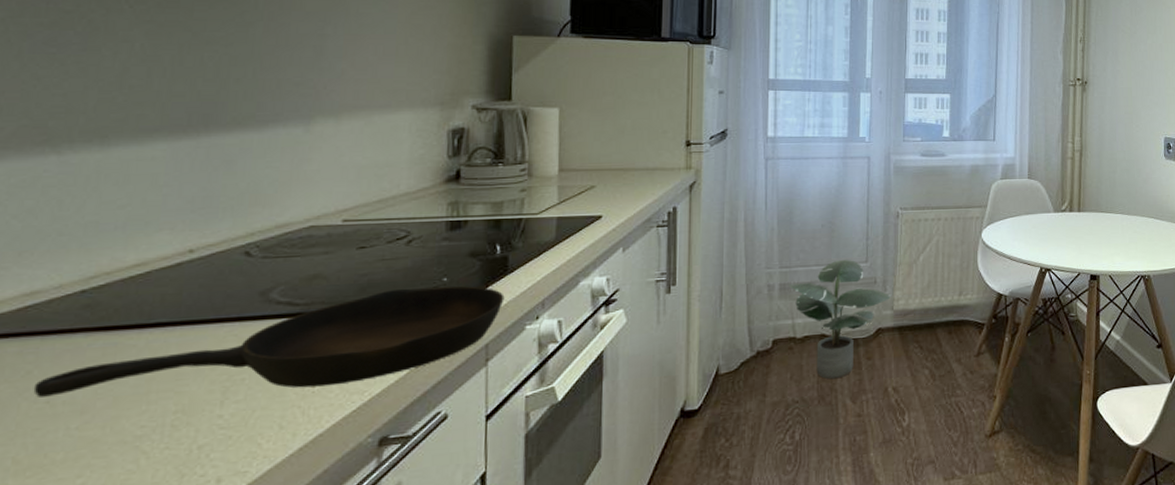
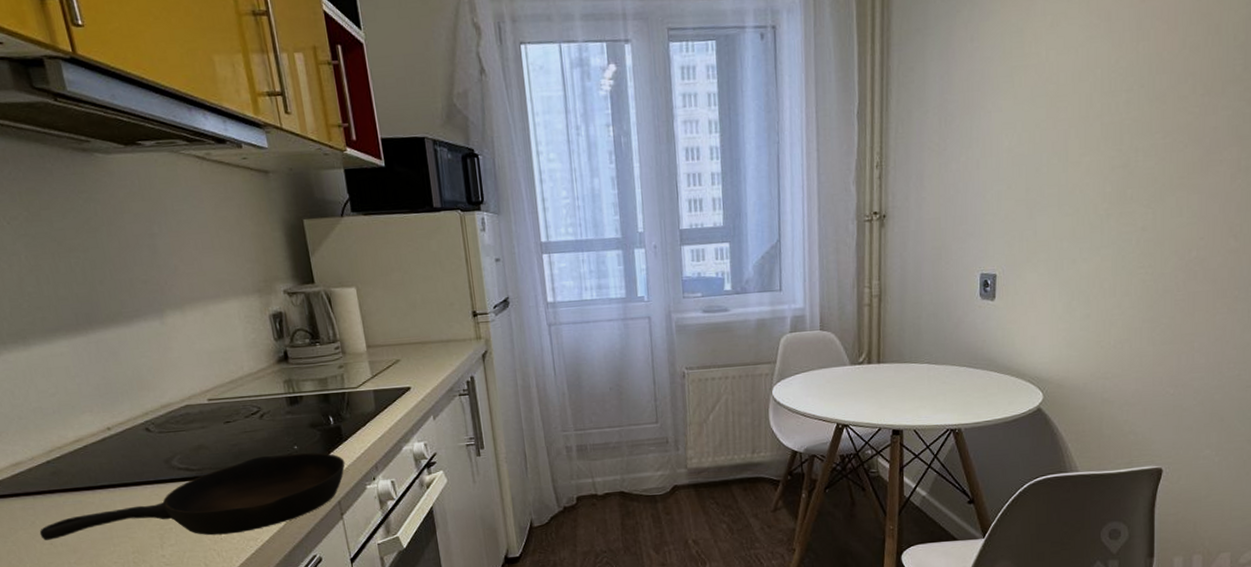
potted plant: present [789,259,891,379] -> none [585,420,684,532]

